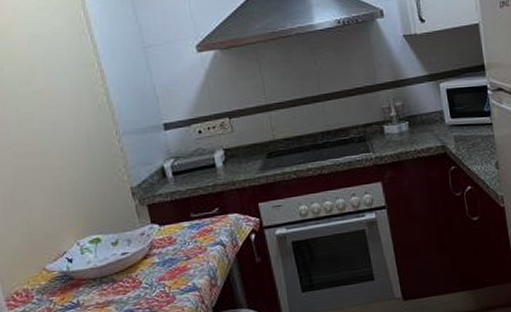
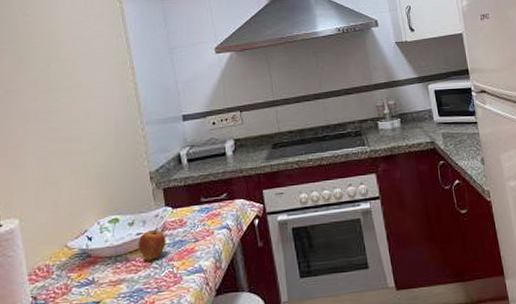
fruit: none [124,245,156,280] -> present [138,226,166,260]

